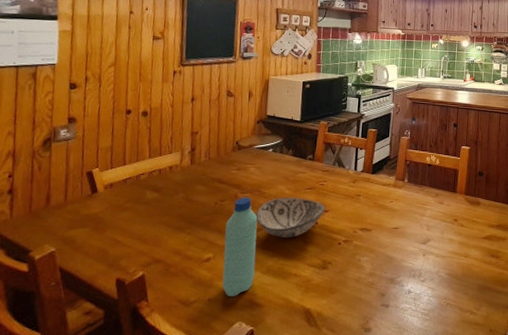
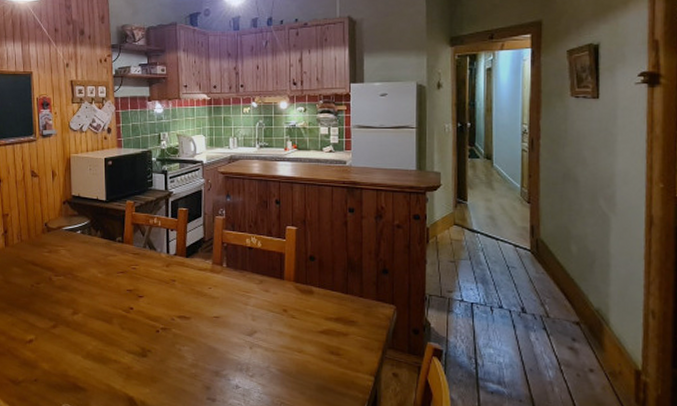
water bottle: present [222,197,258,296] -> none [44,280,76,379]
decorative bowl: present [256,197,326,238] -> none [71,280,140,323]

